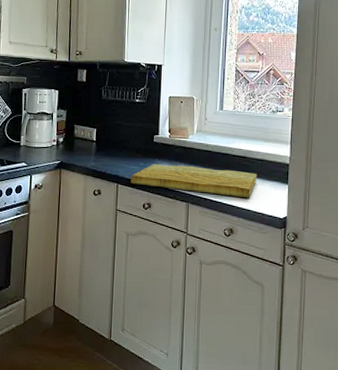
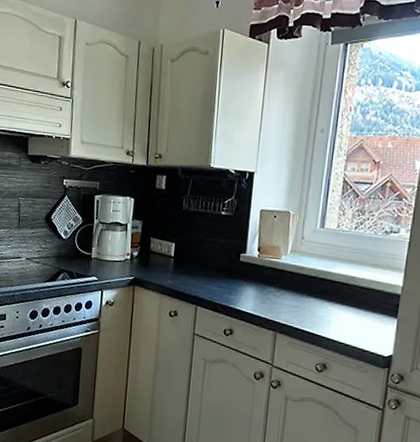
cutting board: present [131,164,257,197] -> none [212,286,361,331]

